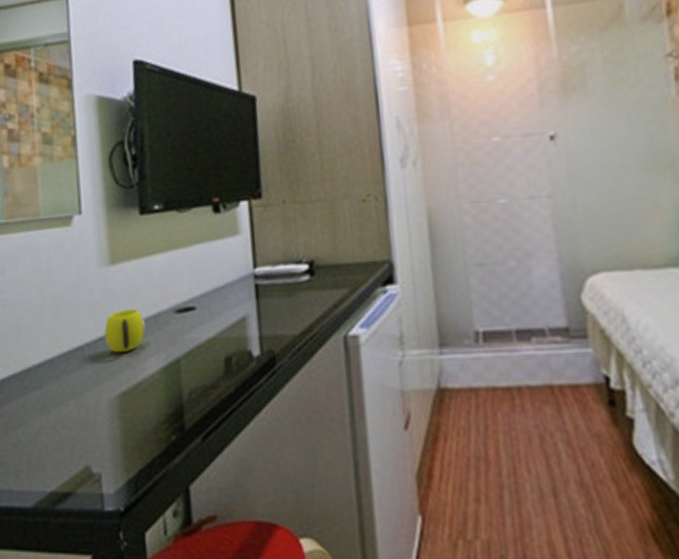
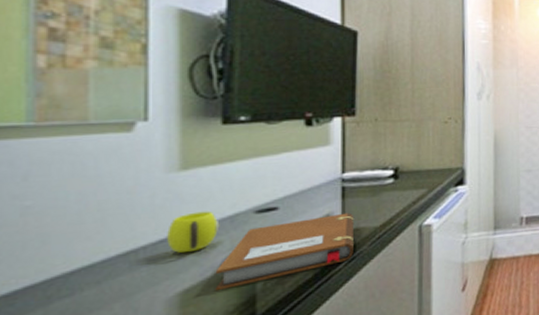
notebook: none [146,316,274,397] -> present [215,212,355,291]

